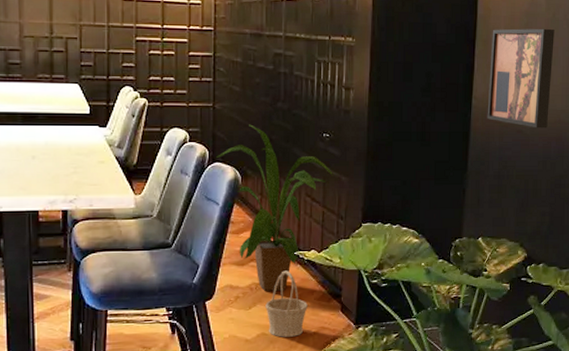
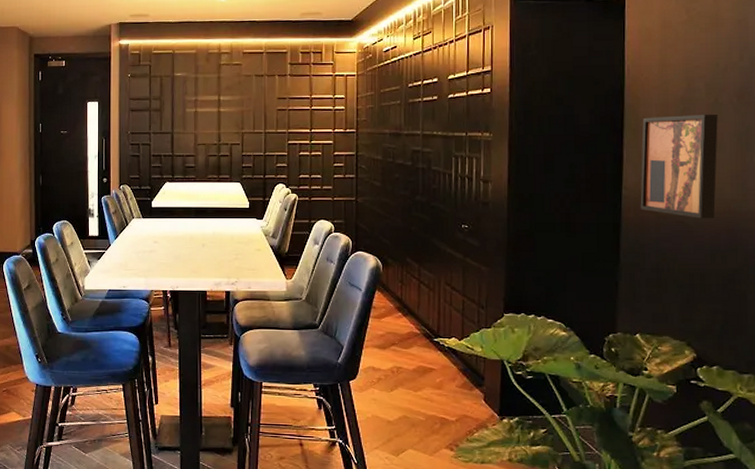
house plant: present [215,124,334,291] -> none [358,216,474,376]
basket: present [265,270,308,337] -> none [407,356,449,422]

